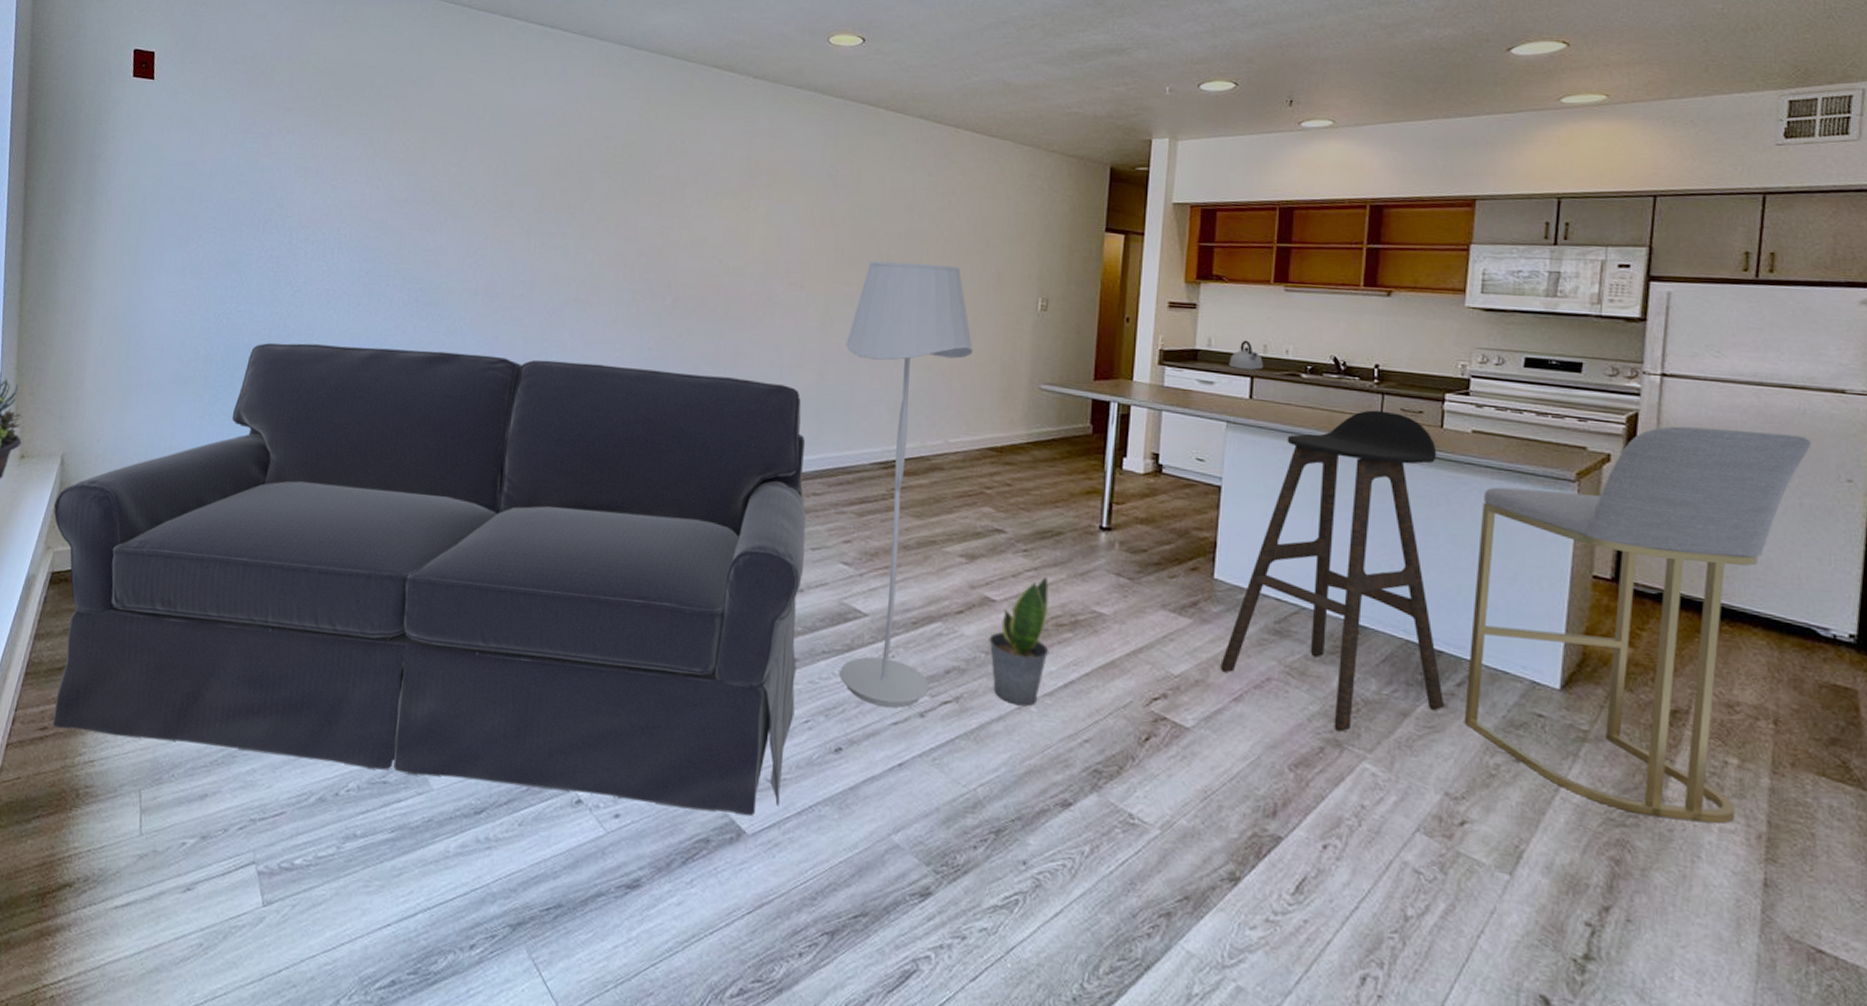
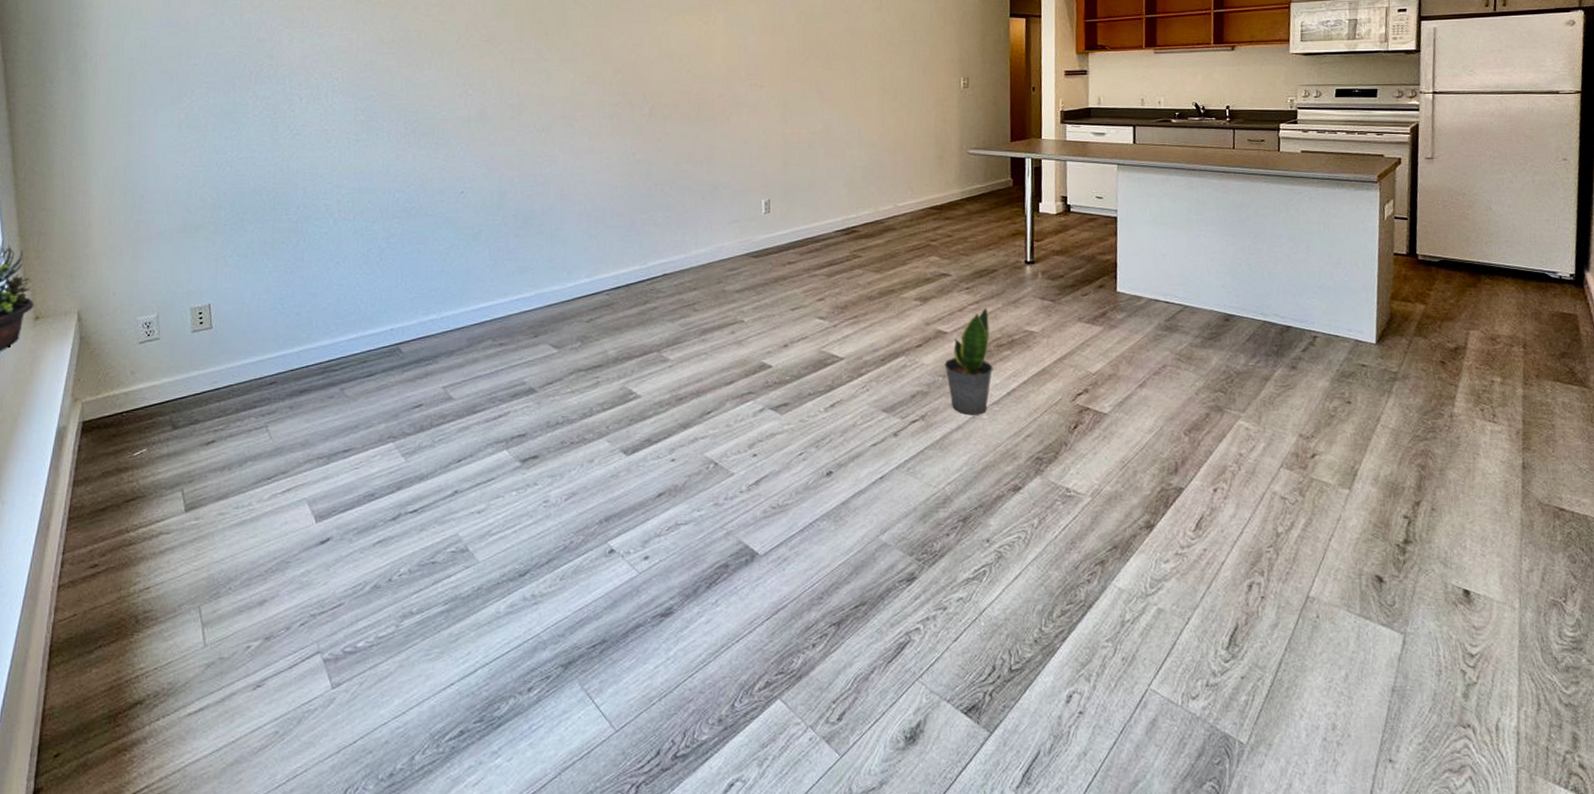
sofa: present [51,343,806,817] -> none [77,171,790,563]
floor lamp: present [840,261,973,708] -> none [804,57,911,433]
bar stool: present [1220,410,1444,732] -> none [1127,142,1294,400]
kettle: present [1229,340,1264,370] -> none [1115,96,1143,120]
bar stool: present [1464,426,1811,824] -> none [1309,129,1538,430]

